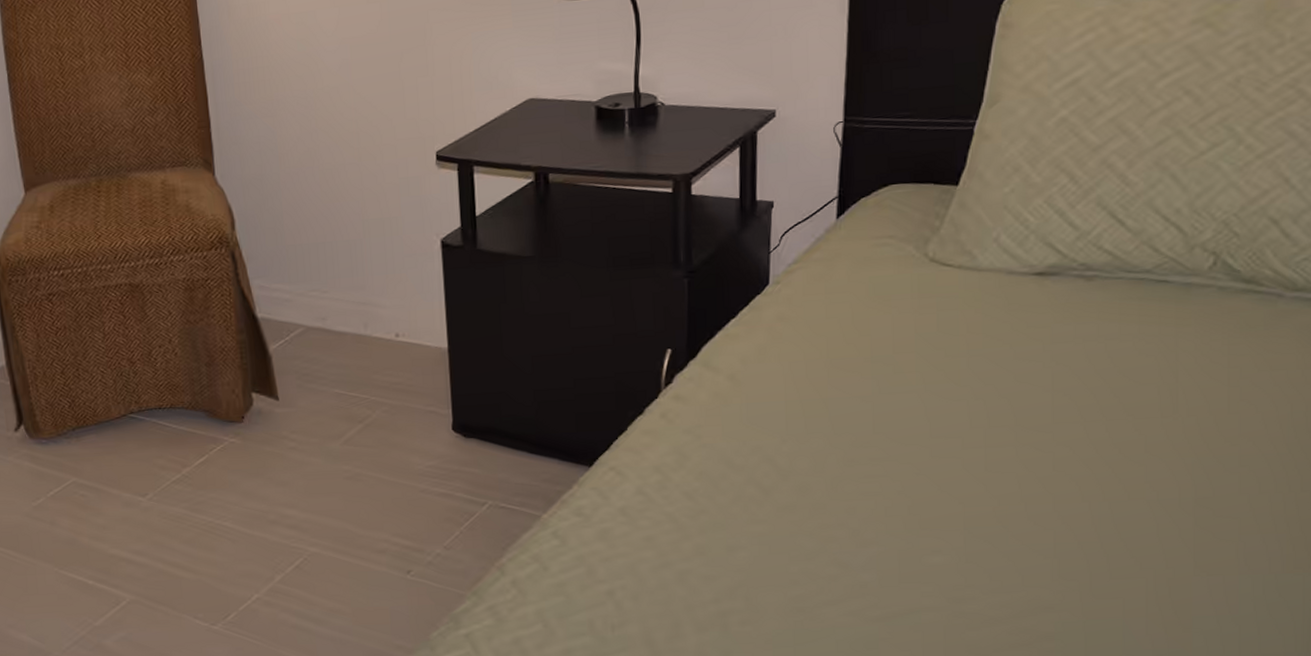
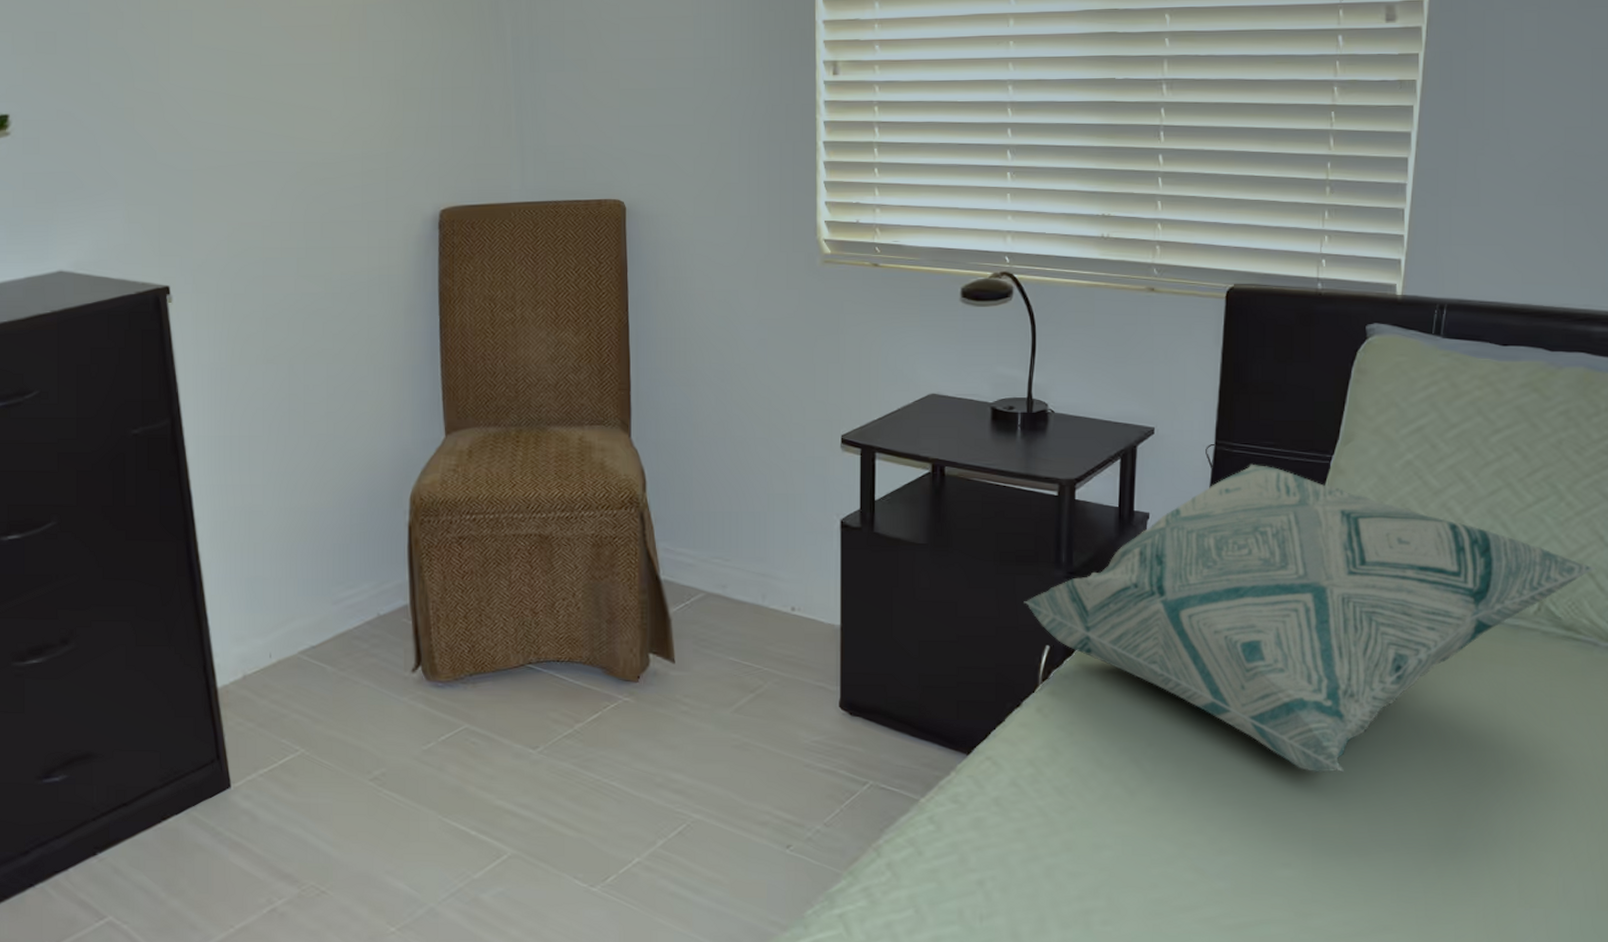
decorative pillow: none [641,138,1281,456] -> present [1024,464,1597,774]

